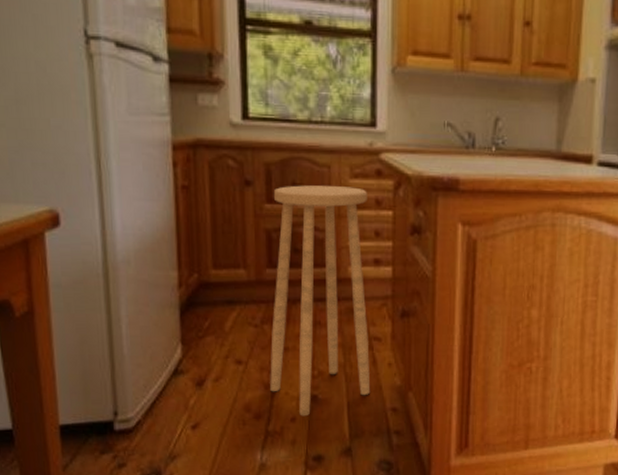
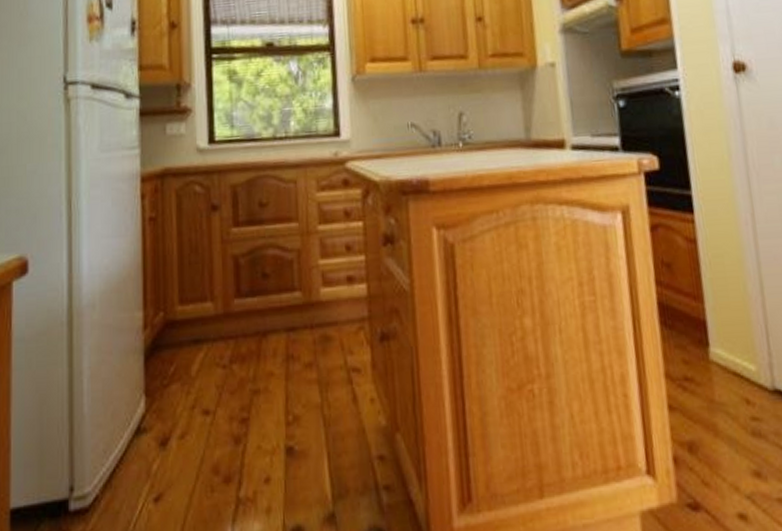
stool: present [270,185,371,417] -> none [240,200,353,476]

